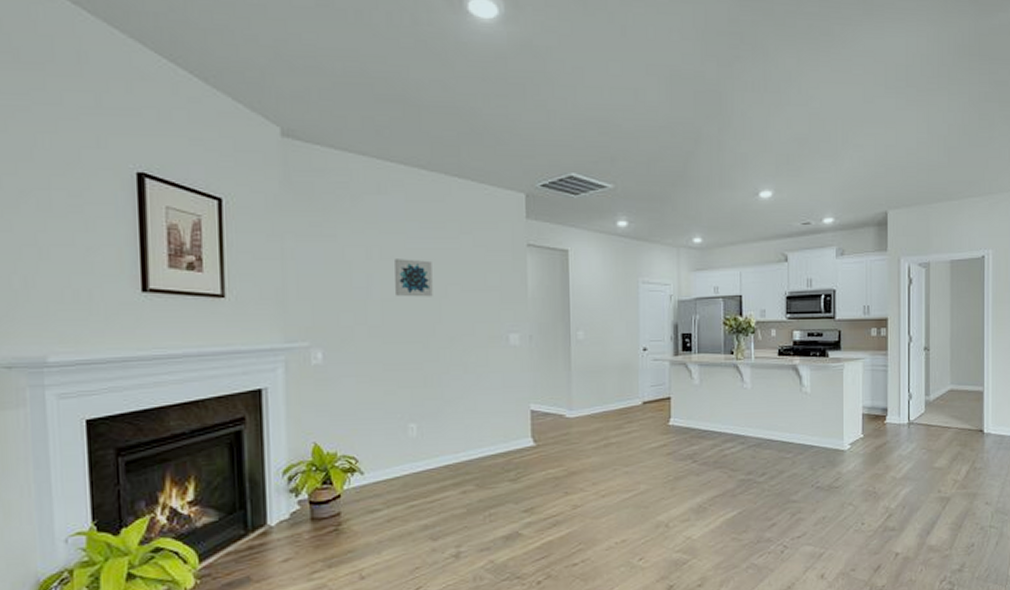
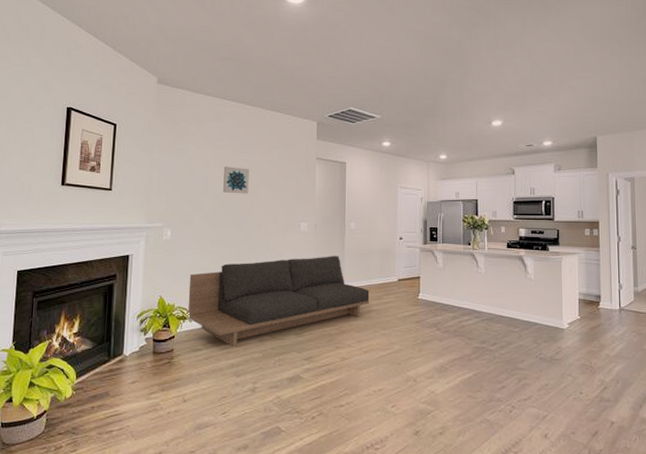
sofa: none [355,376,606,503] -> present [187,256,370,347]

